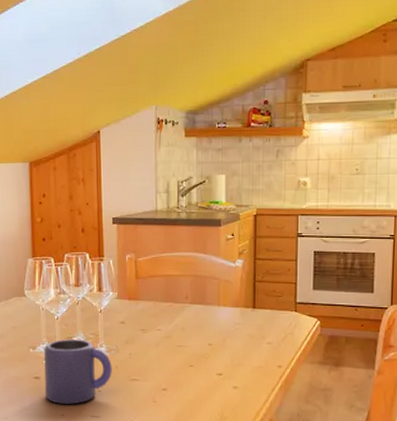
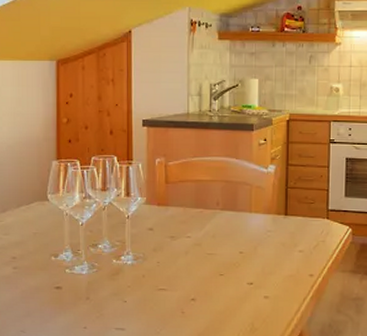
mug: present [44,339,112,404] -> none [66,246,139,316]

